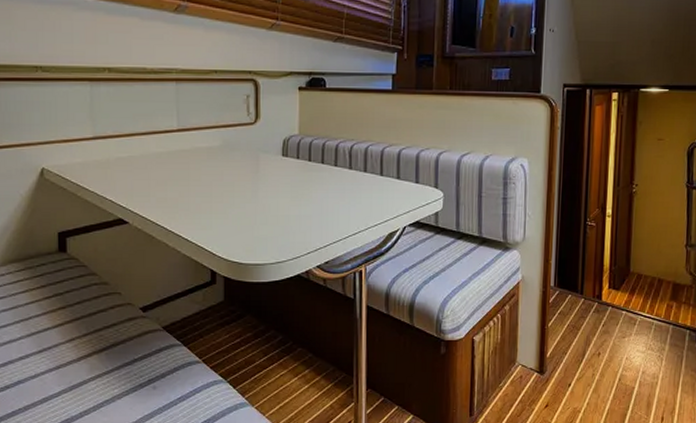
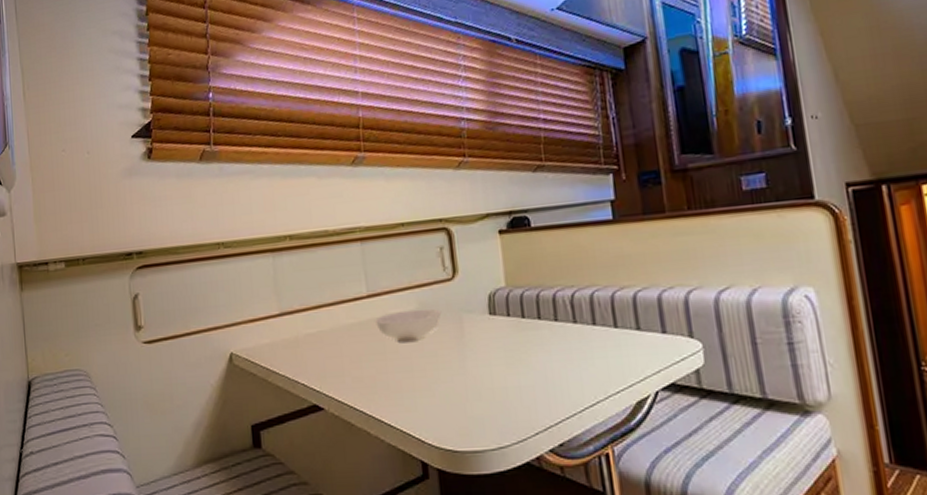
bowl: none [183,145,242,172] -> present [375,308,442,342]

